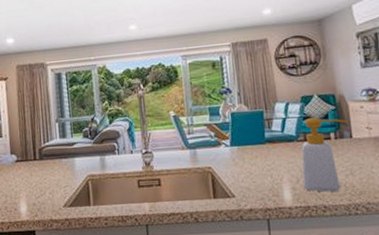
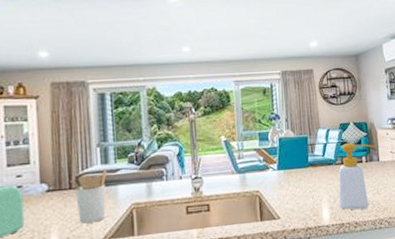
utensil holder: none [34,142,65,192] -> present [70,169,107,224]

